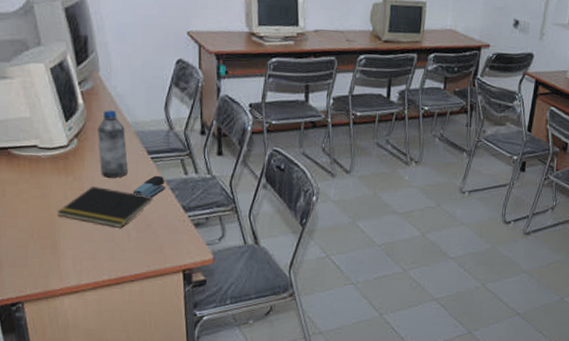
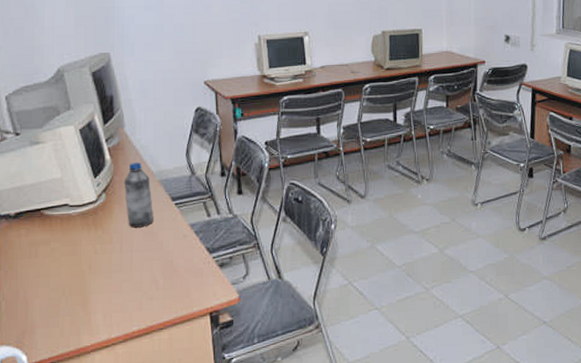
notepad: present [58,186,153,228] -> none [88,237,178,276]
stapler: present [133,175,166,197] -> none [159,220,191,243]

